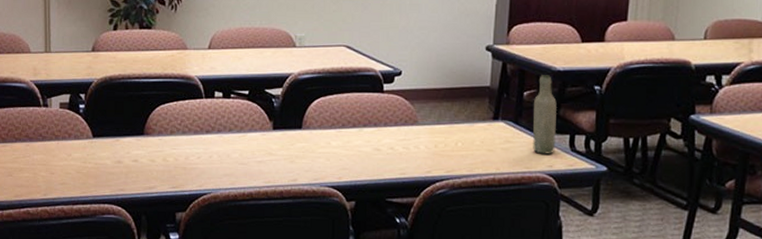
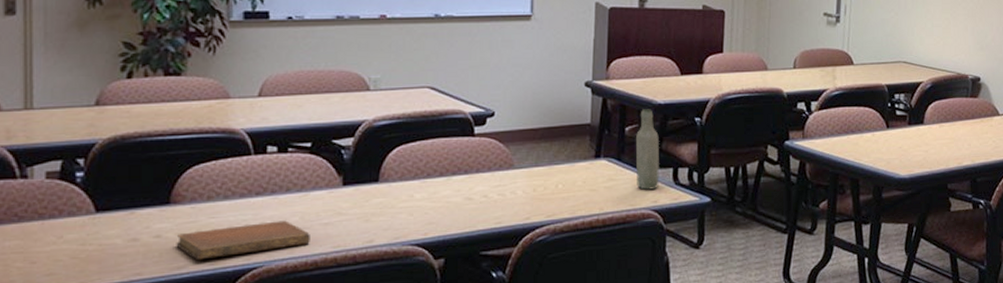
notebook: none [148,156,247,183] -> present [176,220,310,260]

